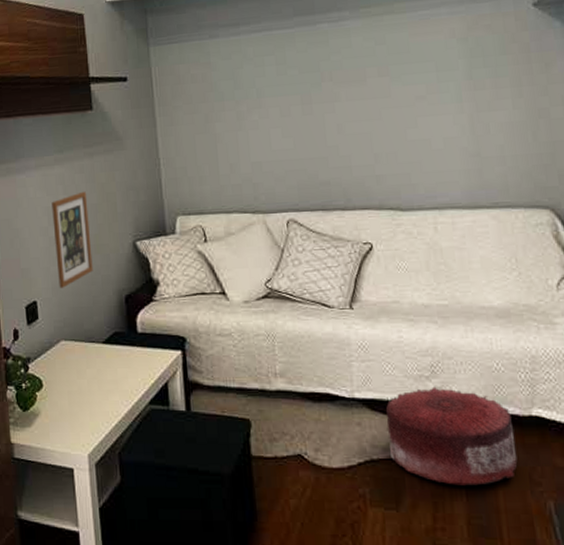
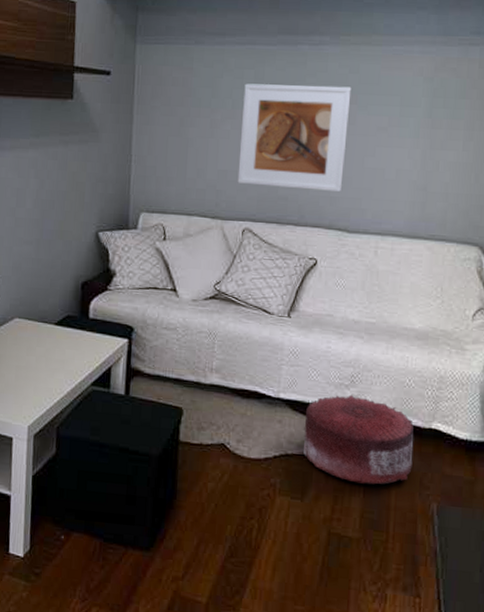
picture frame: present [52,191,93,288] -> none [19,177,57,268]
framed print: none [267,59,387,174] -> present [237,83,352,192]

